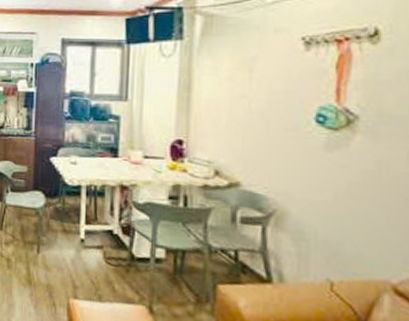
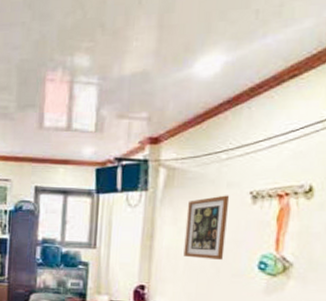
wall art: none [226,42,278,112] -> present [183,195,230,260]

